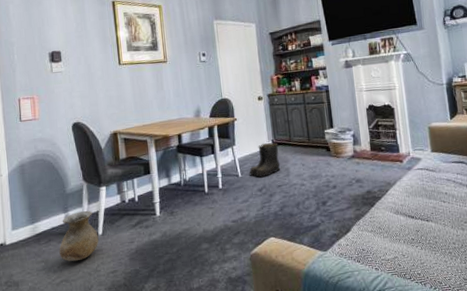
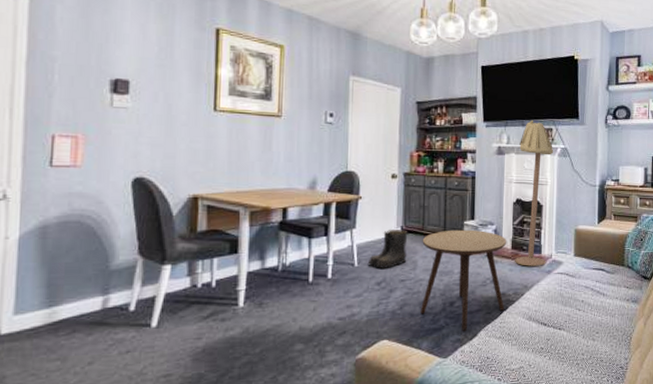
vase: present [59,210,99,262] -> none [86,294,151,361]
side table: none [291,137,372,228] -> present [421,229,507,332]
floor lamp: none [364,33,405,165] -> present [515,120,554,266]

